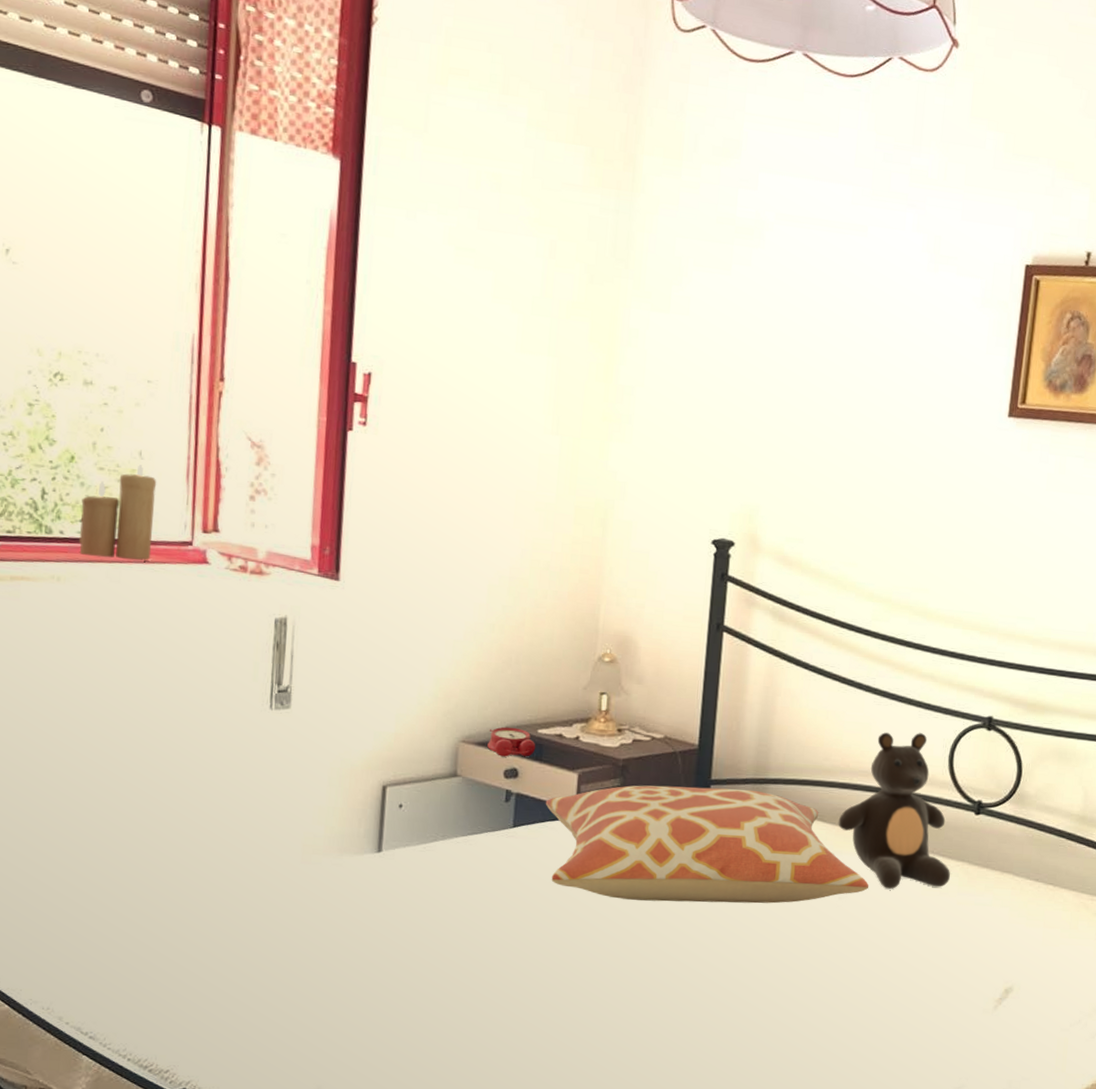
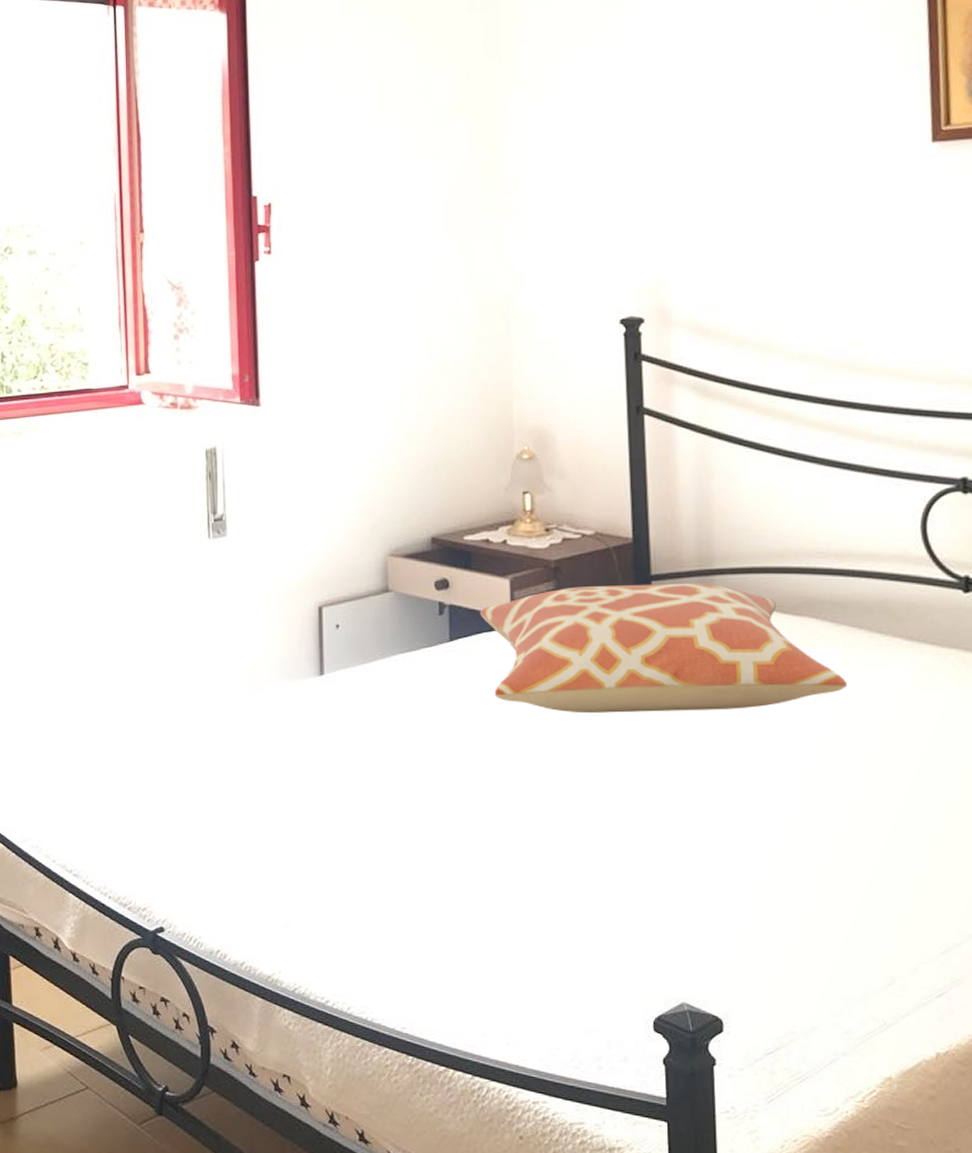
candle: present [78,463,157,561] -> none [33,319,94,410]
alarm clock: present [487,727,536,757] -> none [415,536,464,568]
teddy bear: present [838,732,950,889] -> none [800,504,944,686]

